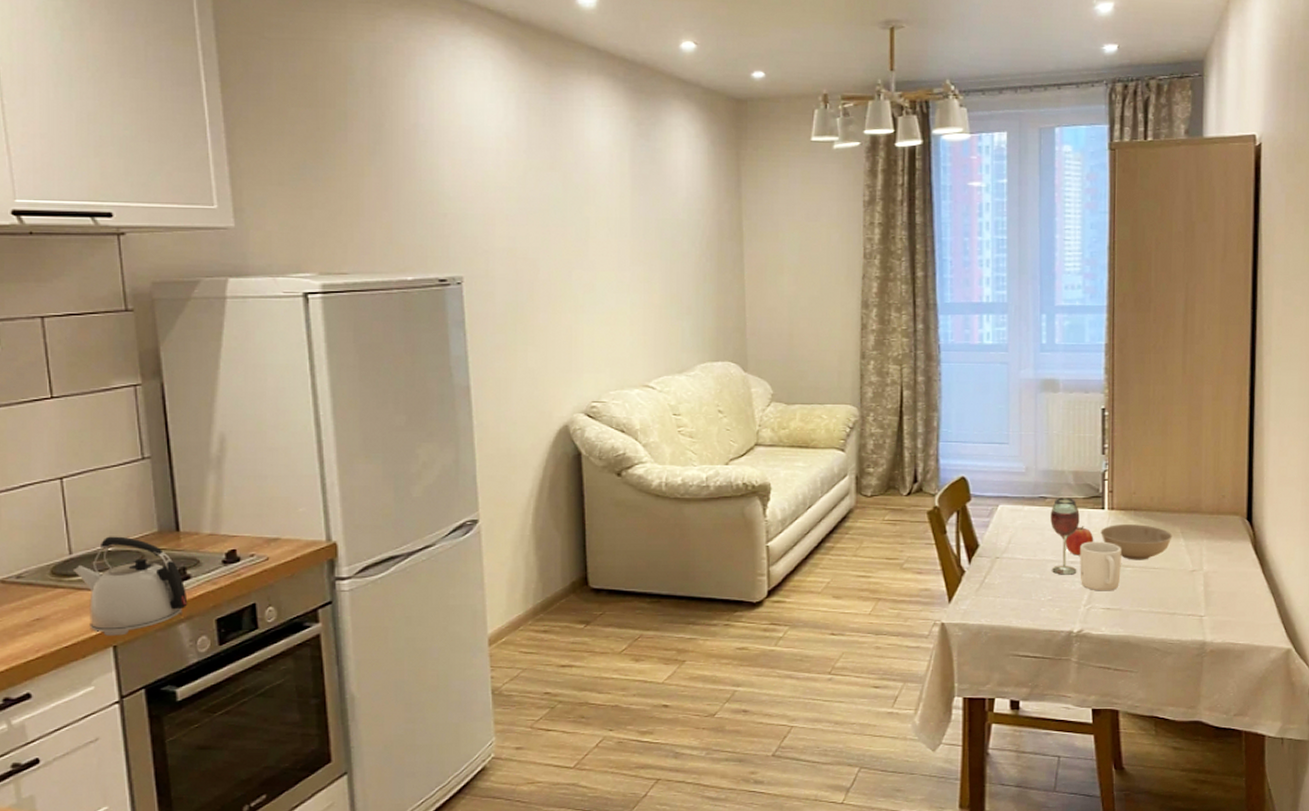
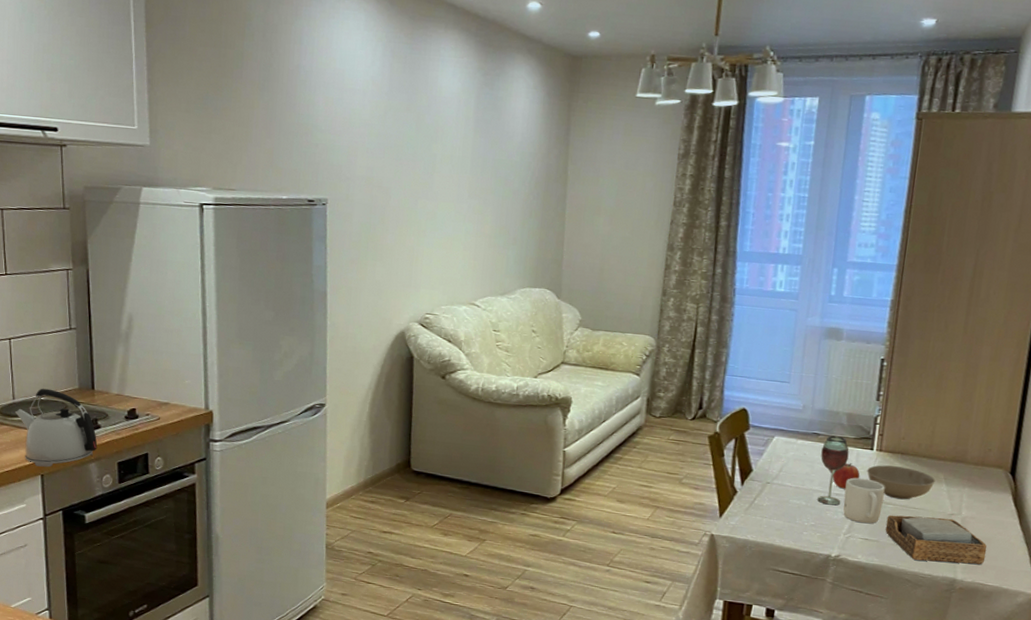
napkin holder: none [1127,575,1233,625] -> present [885,515,987,565]

